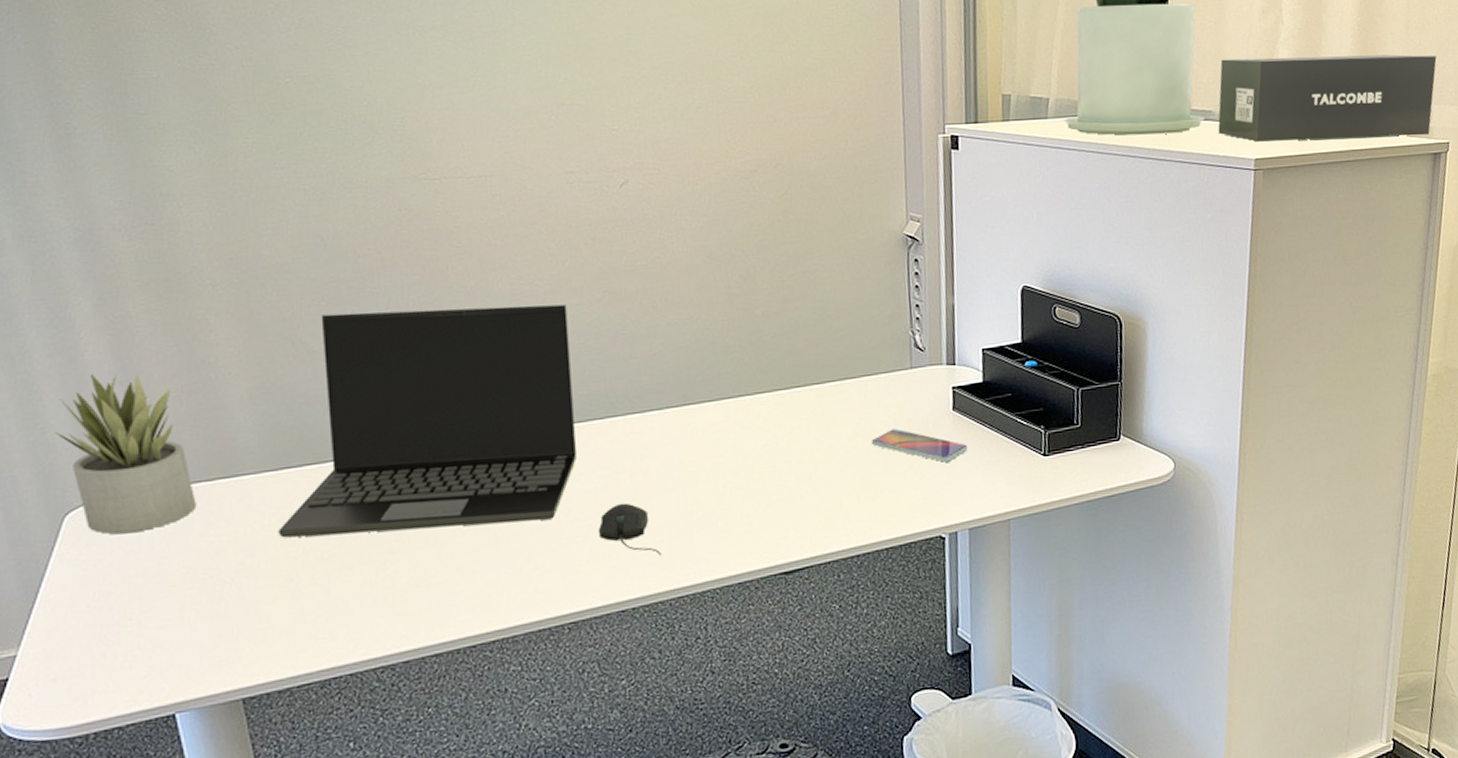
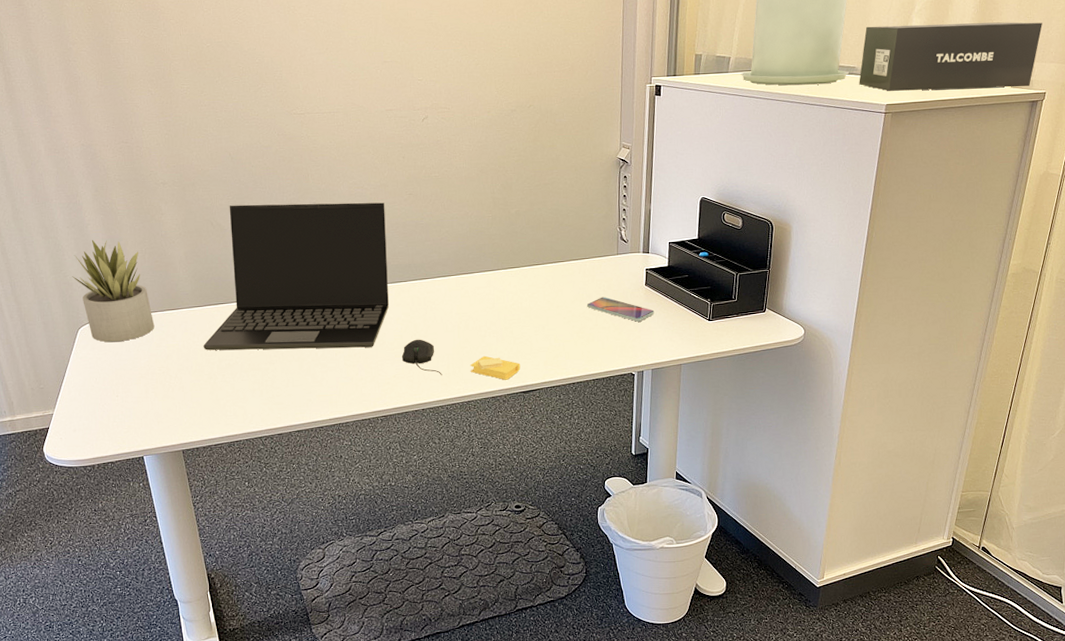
sticky notes: none [703,522,779,557] -> present [470,355,521,380]

